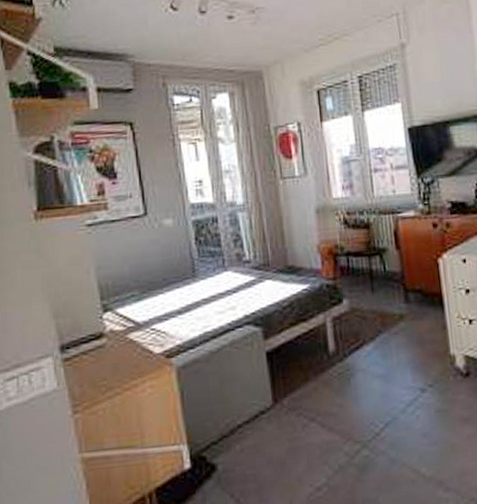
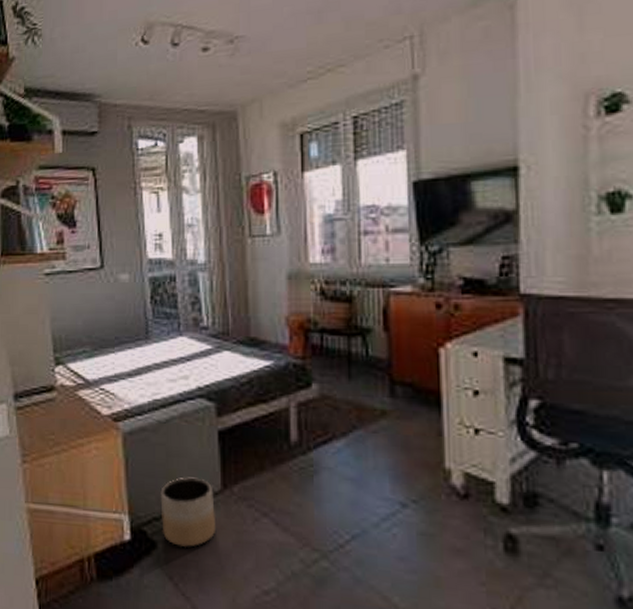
planter: none [216,397,271,465] -> present [160,477,216,548]

